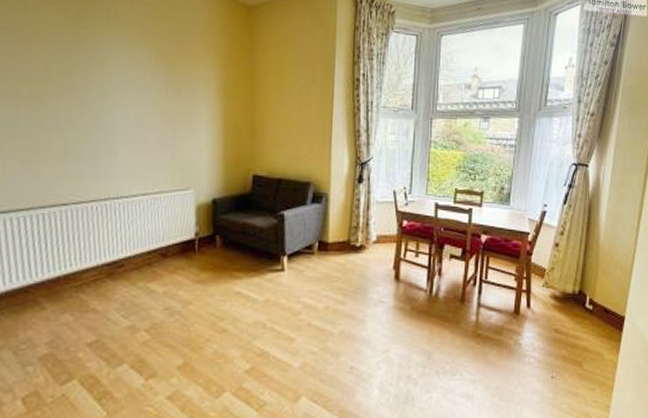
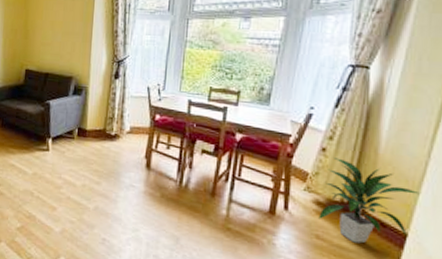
indoor plant: none [556,252,631,332] -> present [318,158,420,244]

